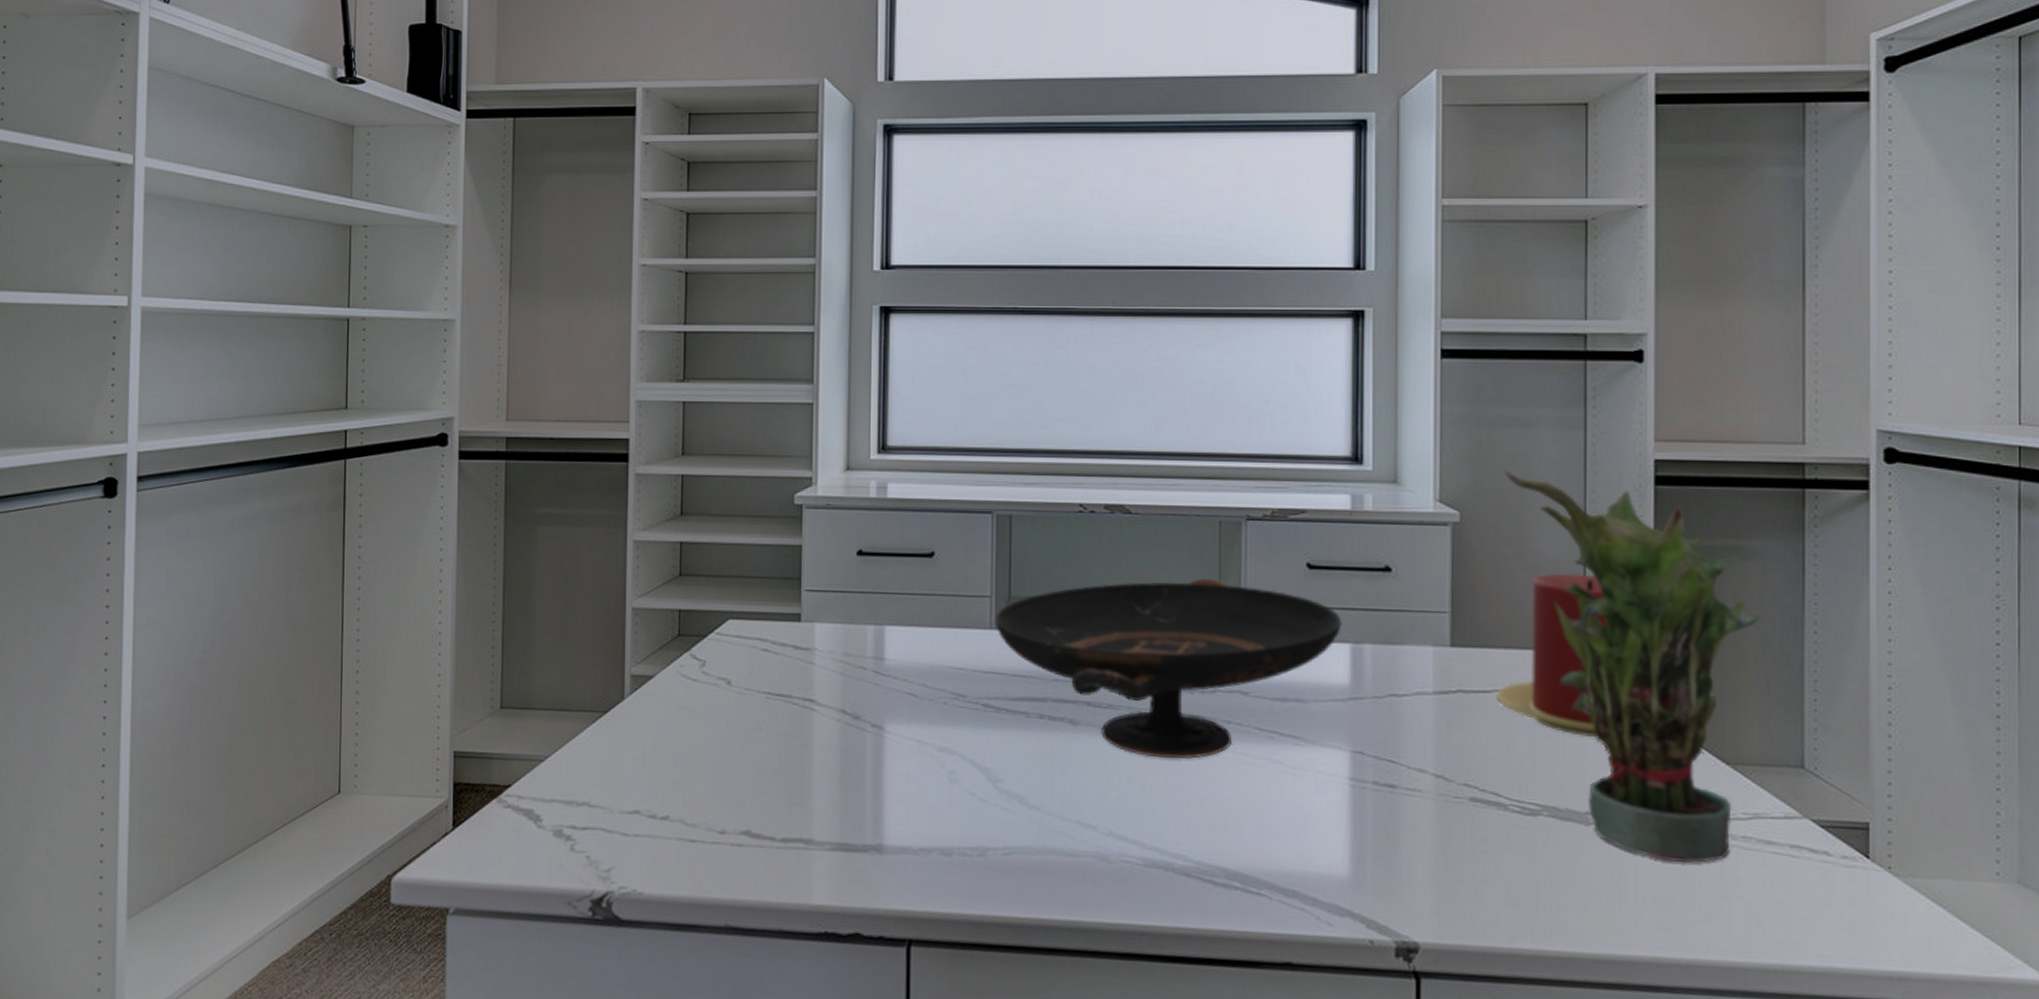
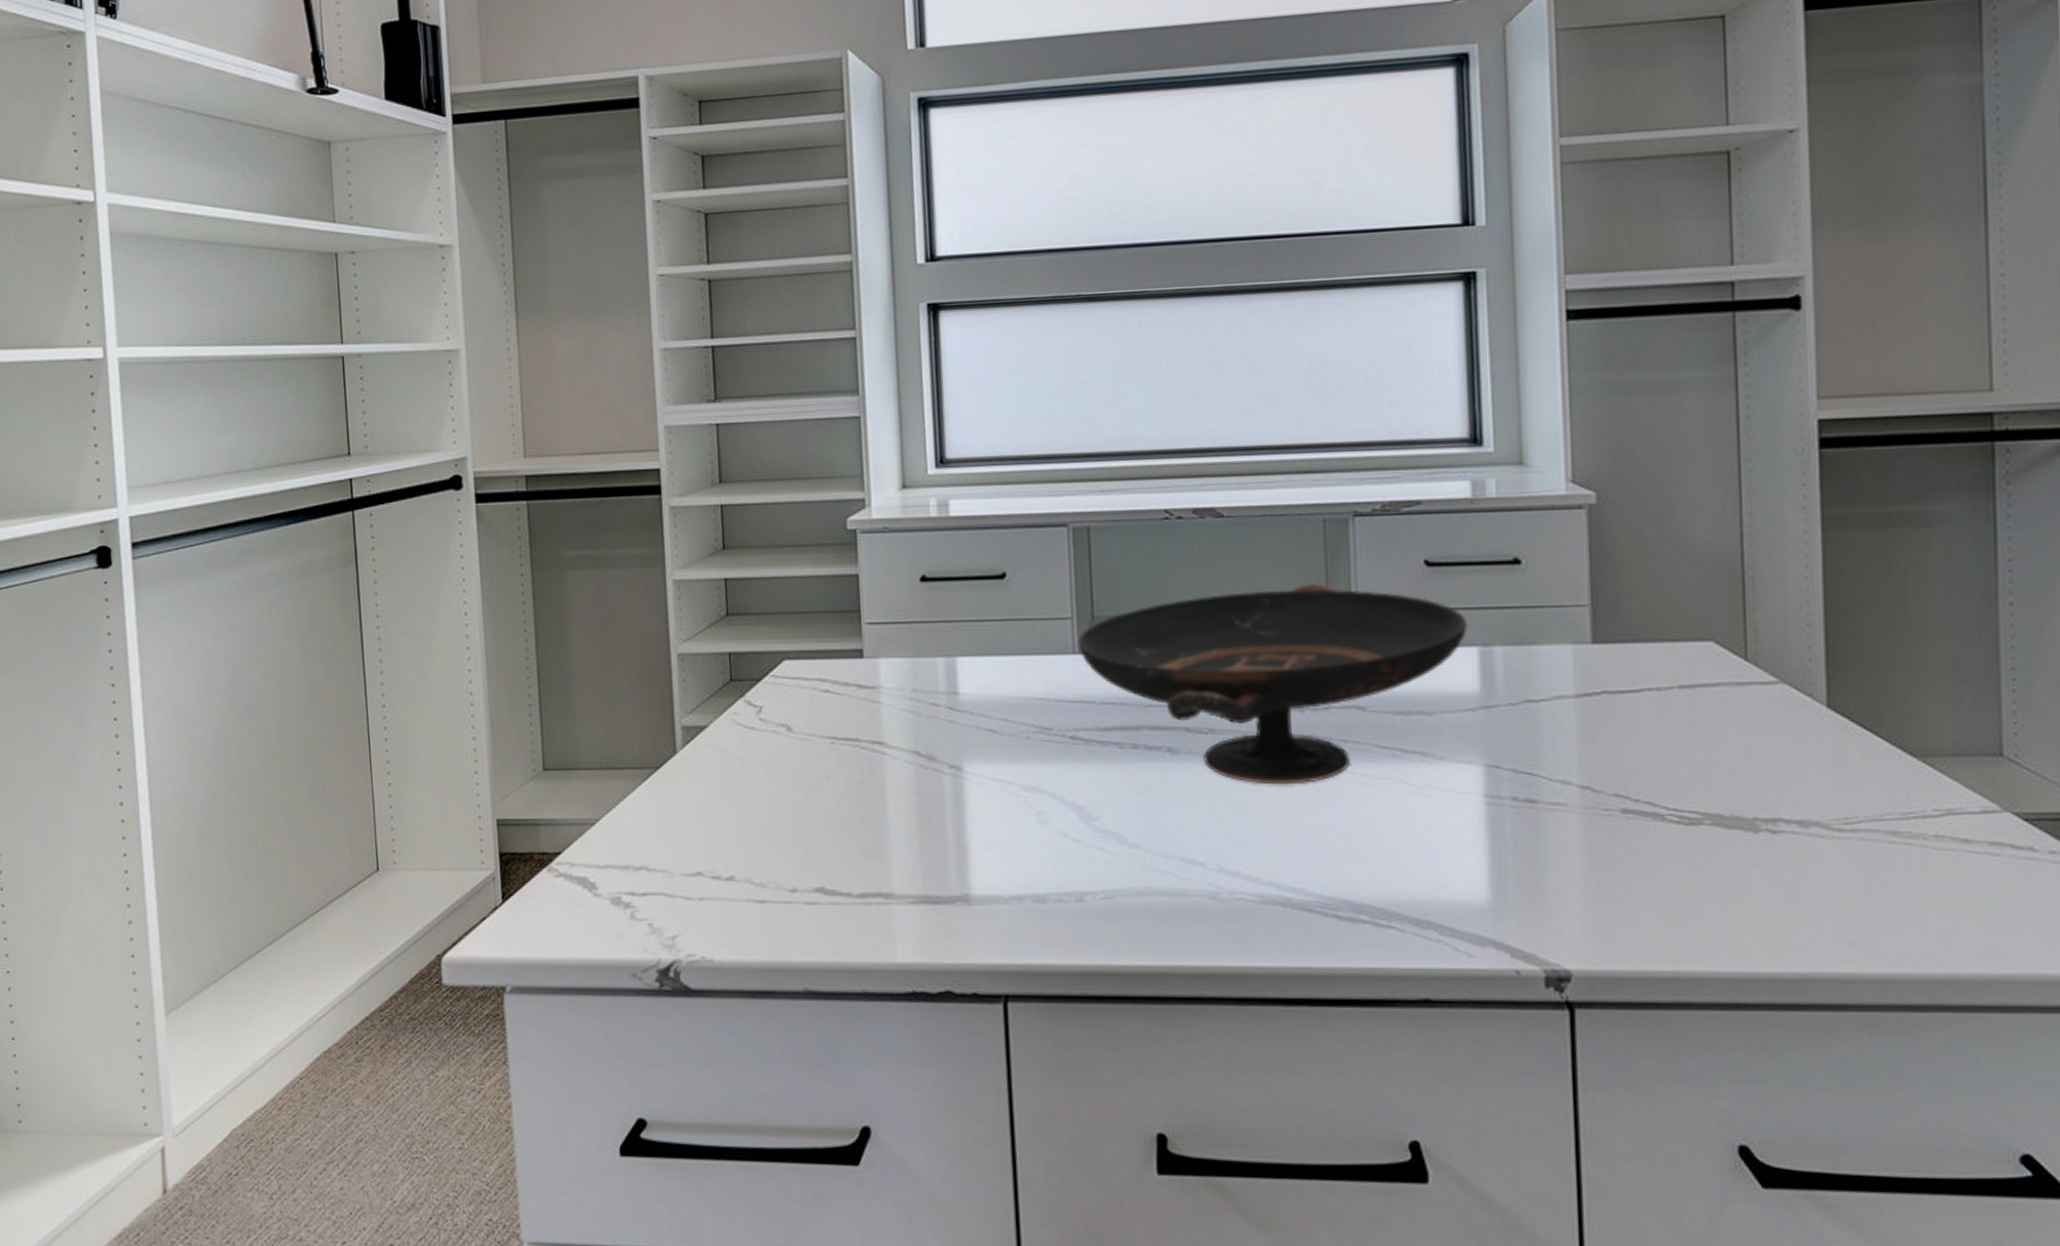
candle: present [1497,573,1608,737] -> none [1647,553,1771,734]
potted plant: present [1504,469,1761,863] -> none [1644,441,1947,869]

